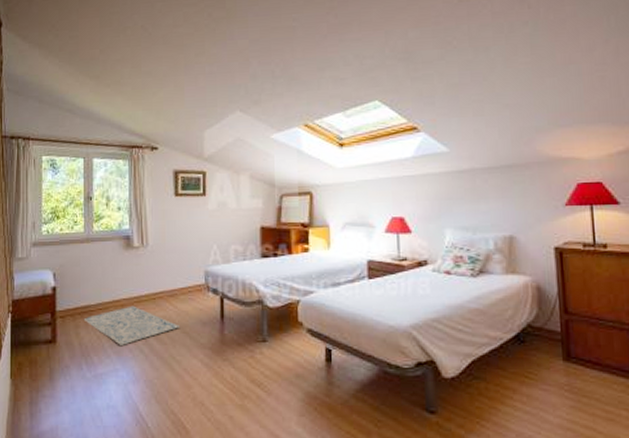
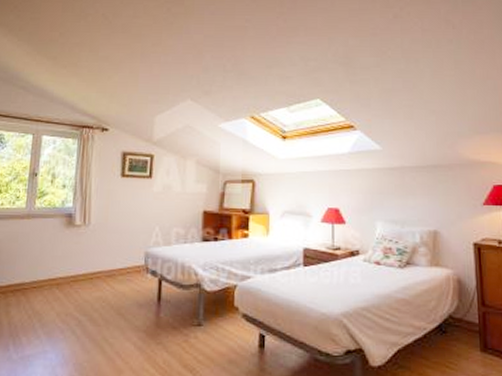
rug: present [83,305,179,345] -> none [15,285,115,326]

